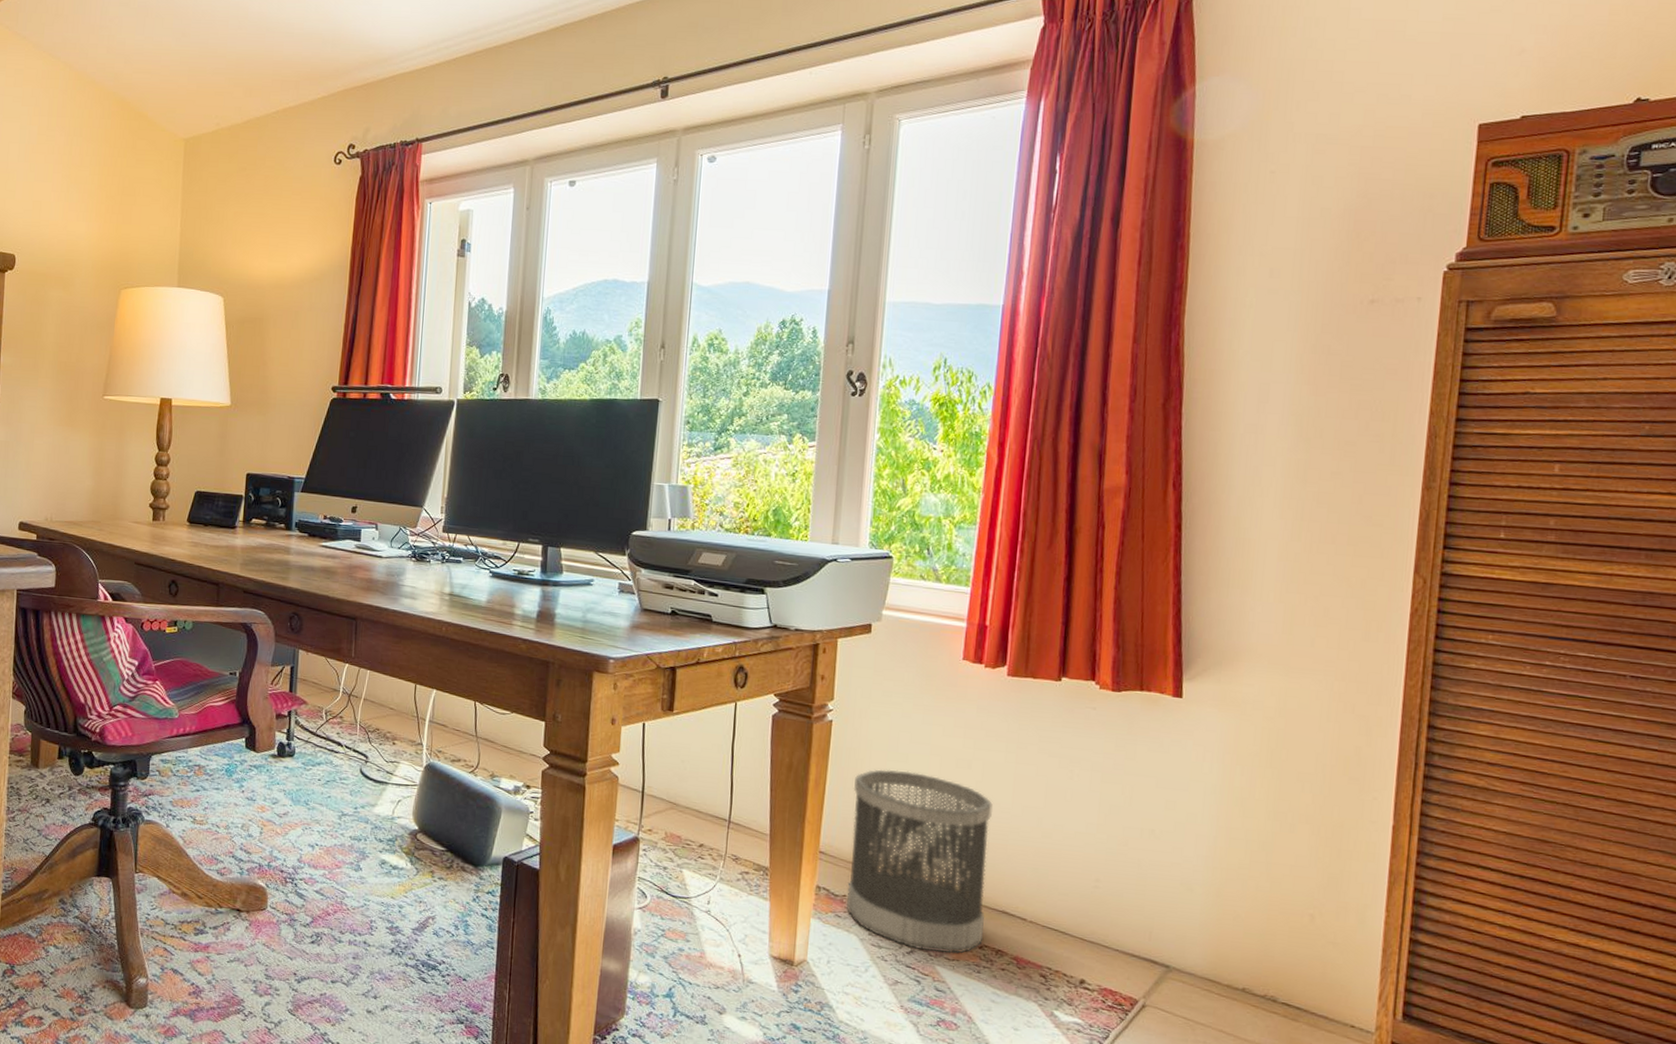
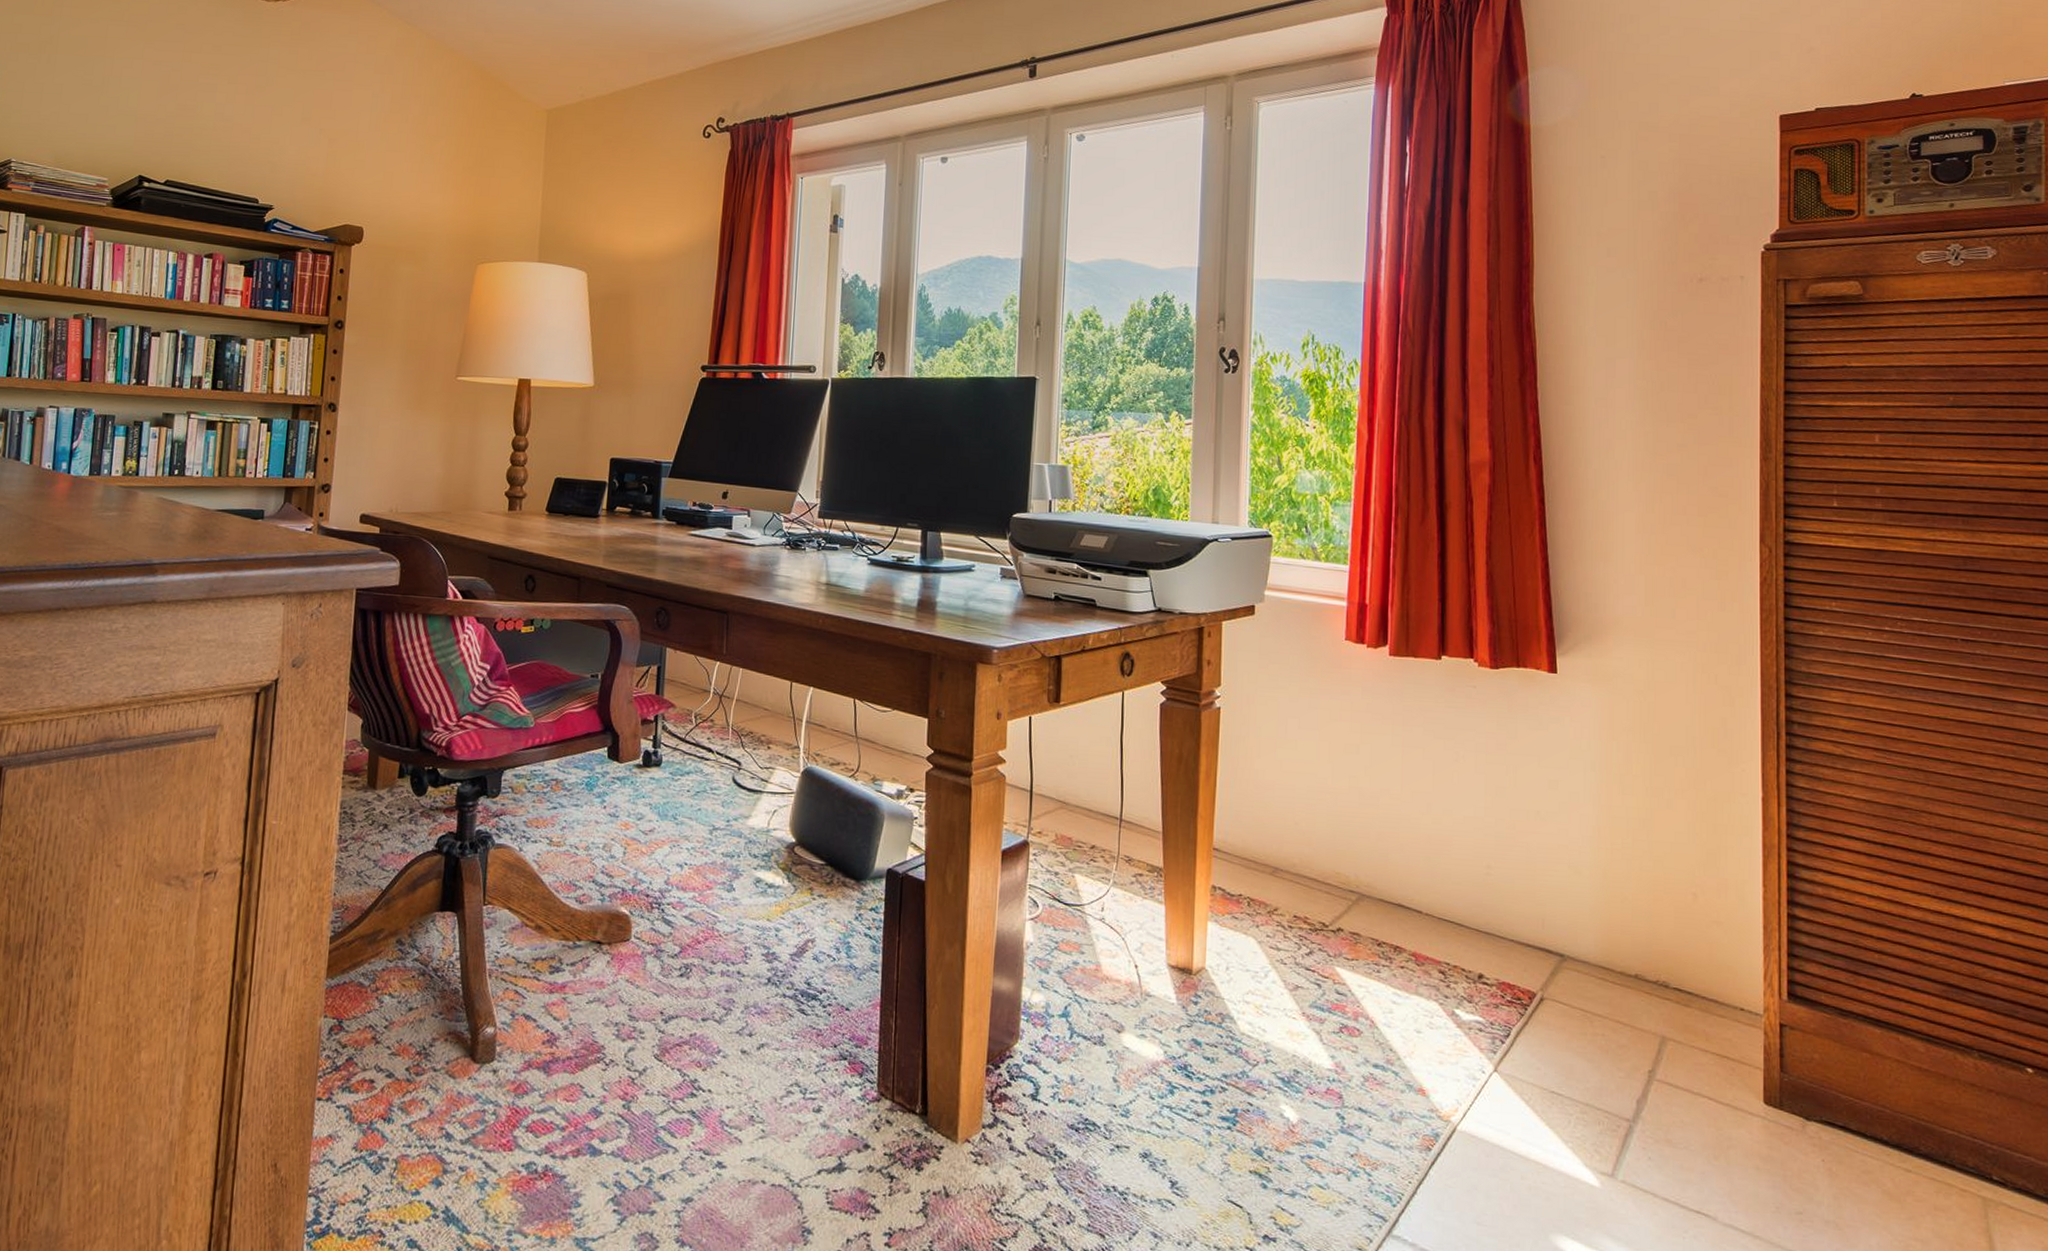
wastebasket: present [846,769,993,954] -> none [1242,757,1382,953]

